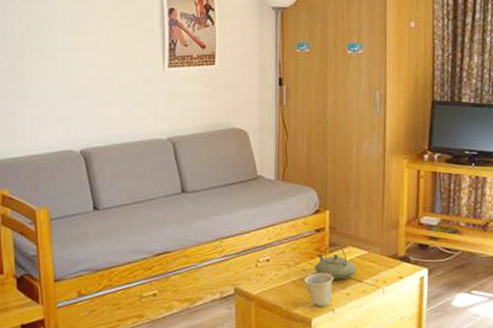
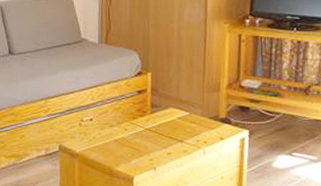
cup: present [304,272,333,307] -> none [126,132,155,166]
teapot: present [314,242,357,280] -> none [136,103,178,139]

